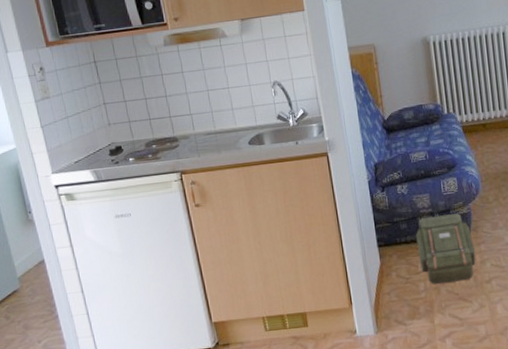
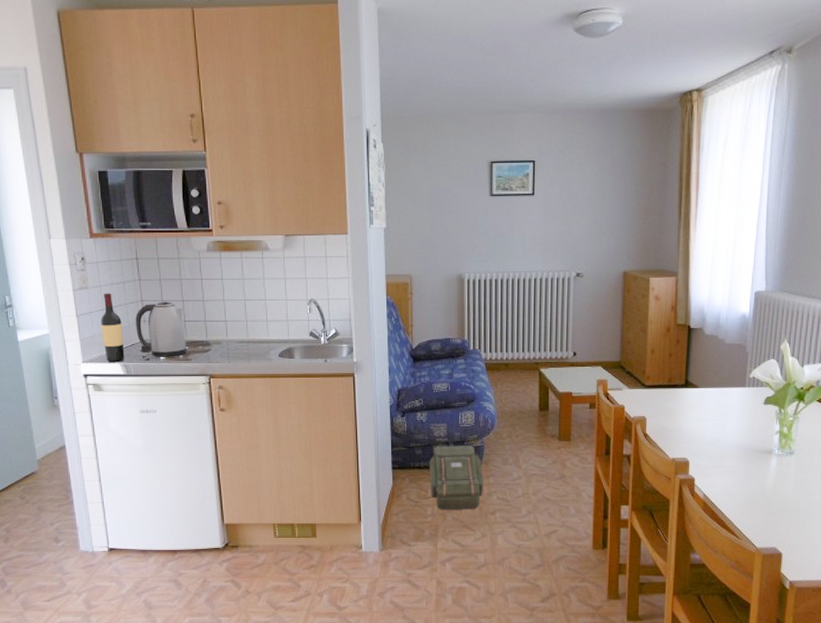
wine bottle: none [66,100,94,170] -> present [101,293,125,362]
kettle: none [100,101,156,159] -> present [135,301,187,357]

